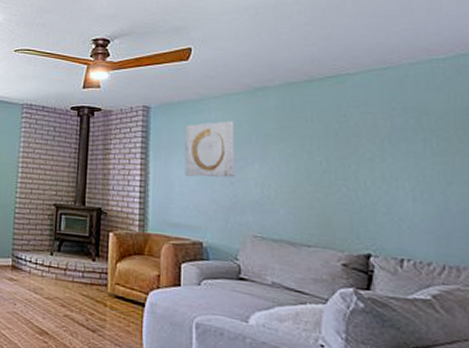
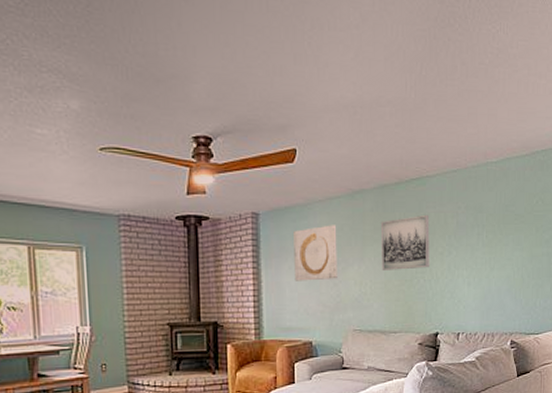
wall art: none [287,114,354,175] -> present [380,214,430,270]

